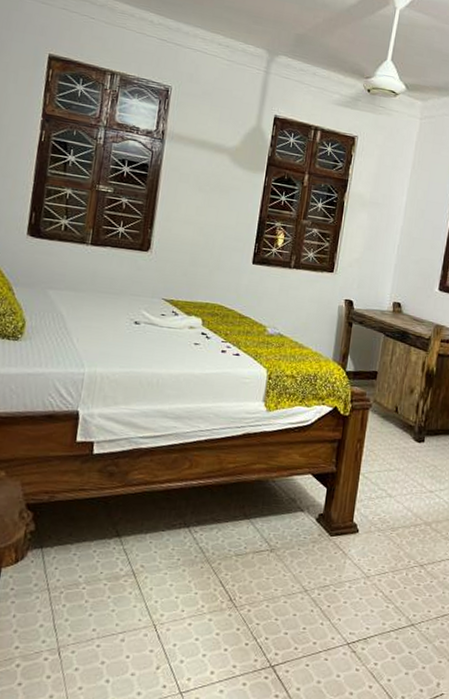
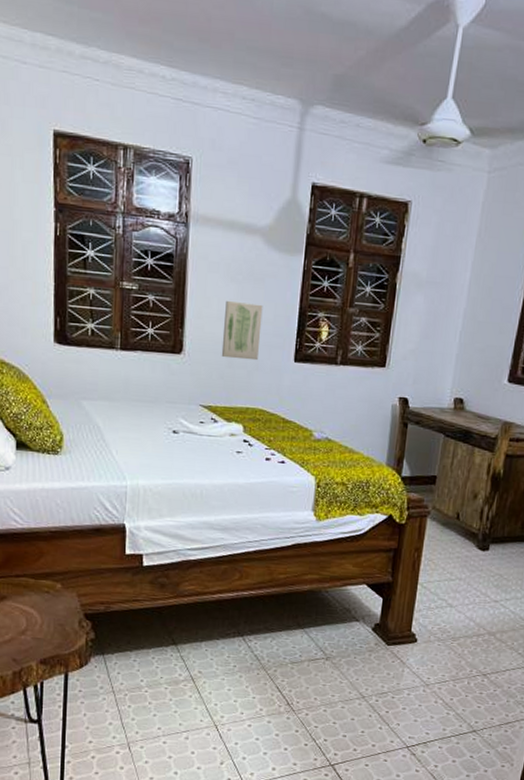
wall art: none [185,208,227,261] -> present [221,301,263,361]

